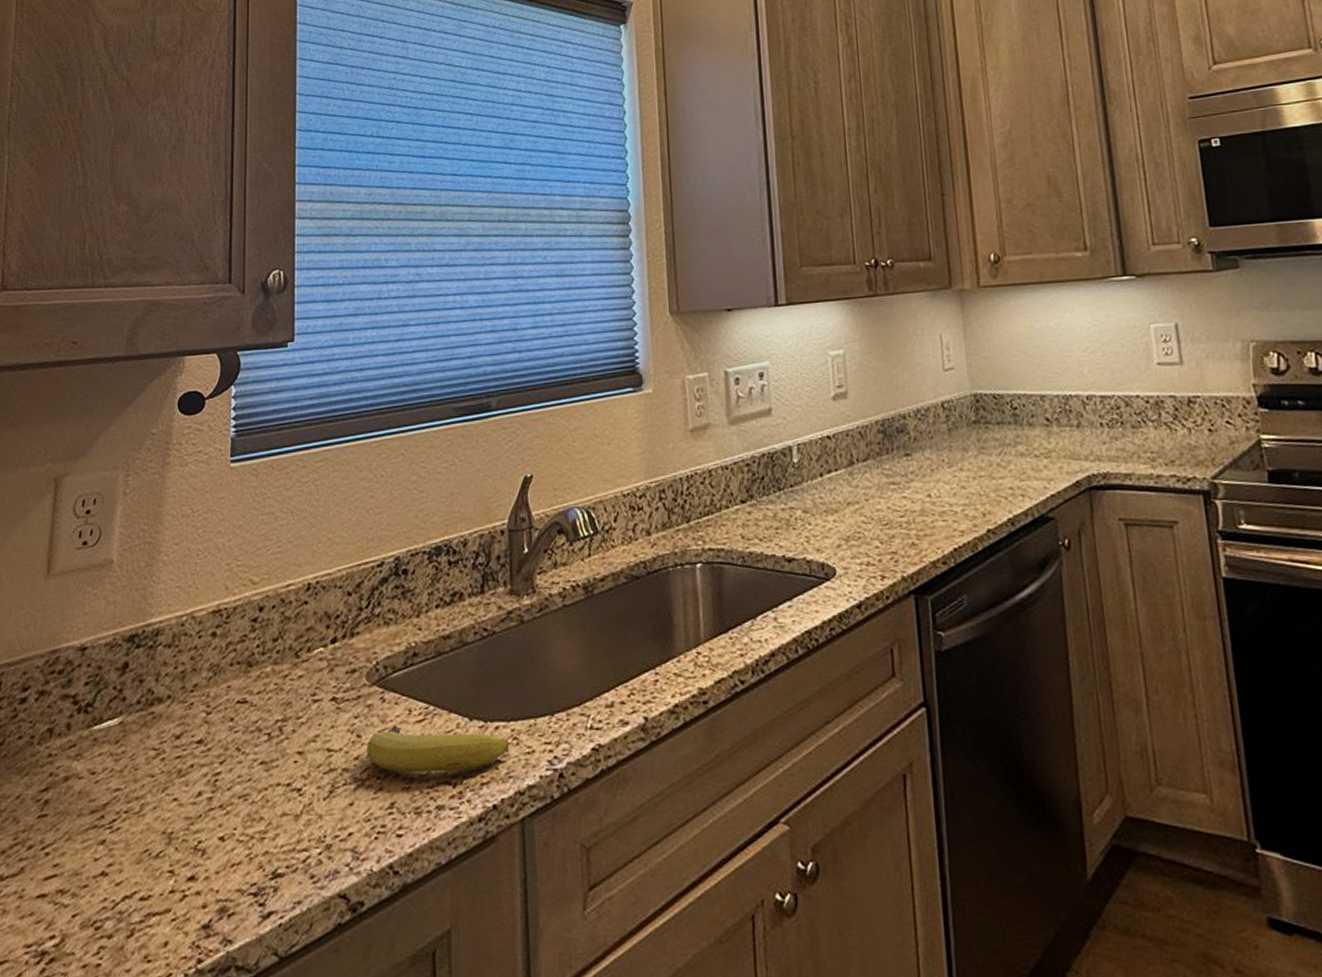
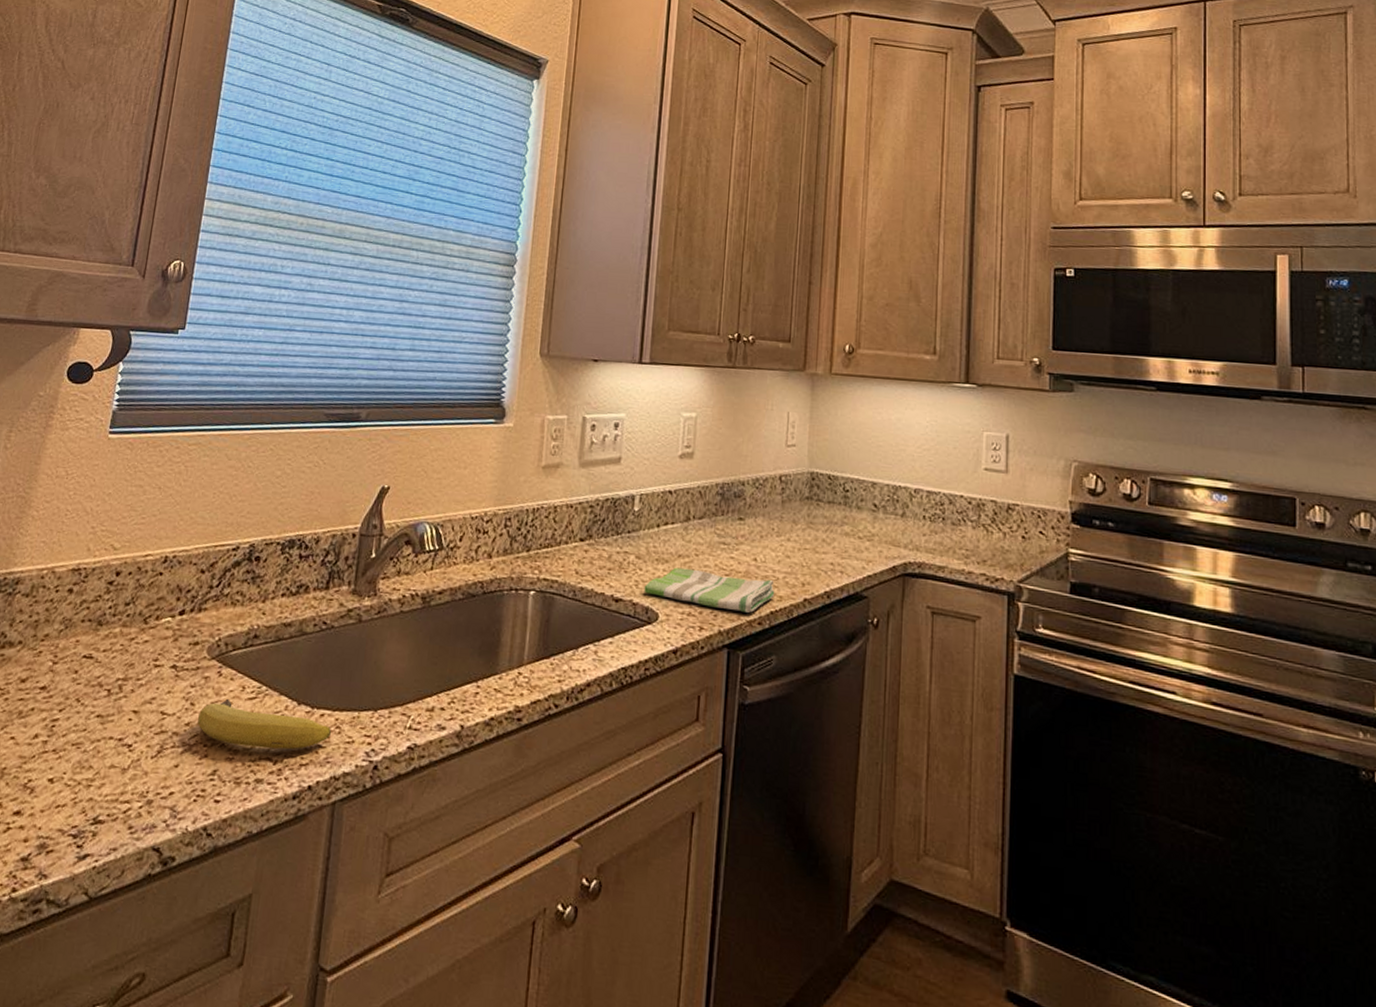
dish towel: none [816,515,956,555] -> present [644,567,775,614]

